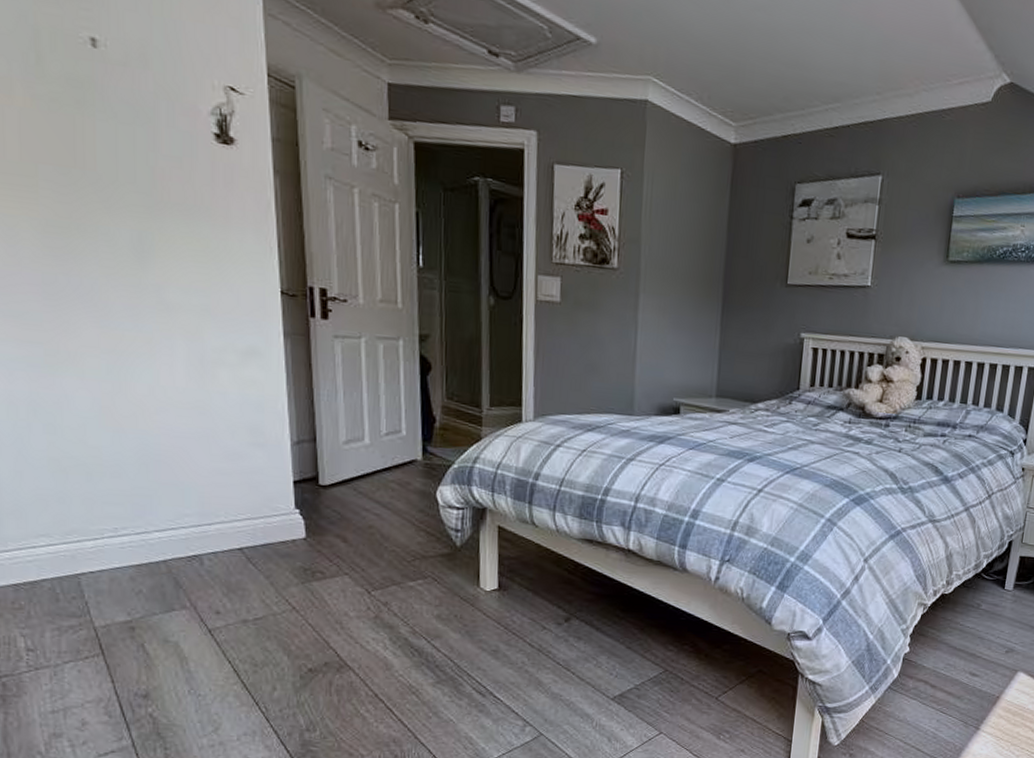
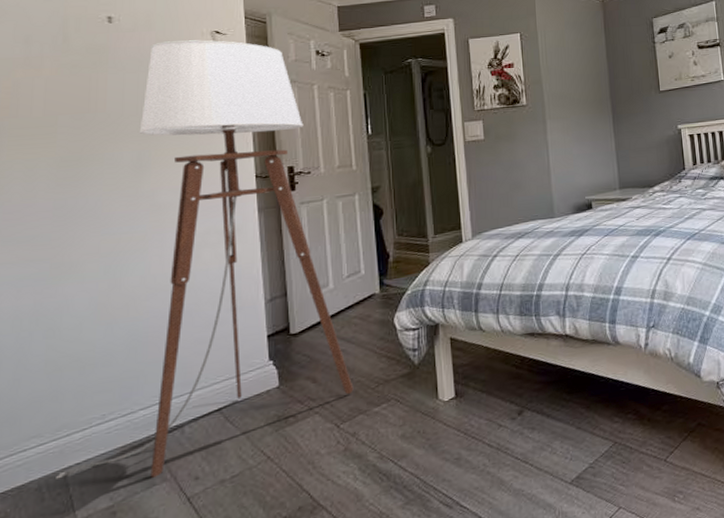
floor lamp: none [70,88,388,603] -> present [56,40,354,480]

